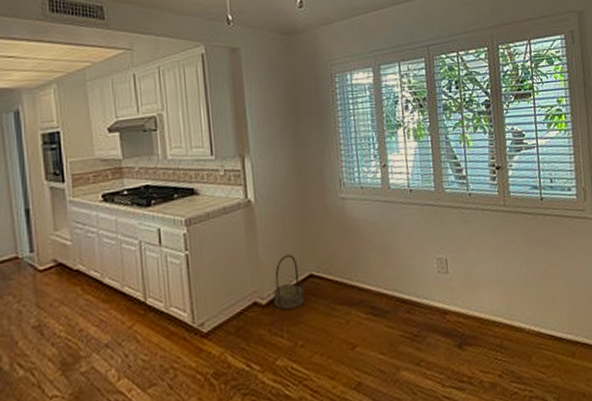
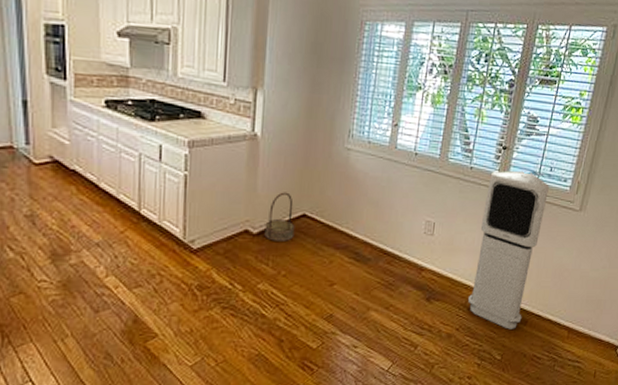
air purifier: none [490,186,568,367] -> present [467,170,549,329]

